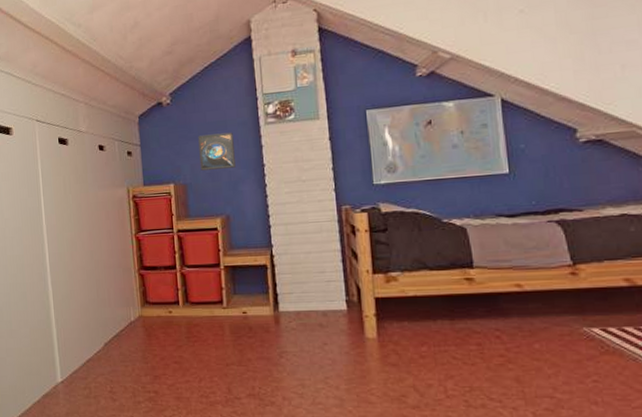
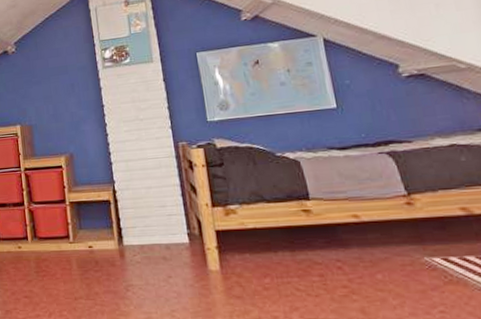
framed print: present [198,132,236,171] -> none [41,76,77,112]

